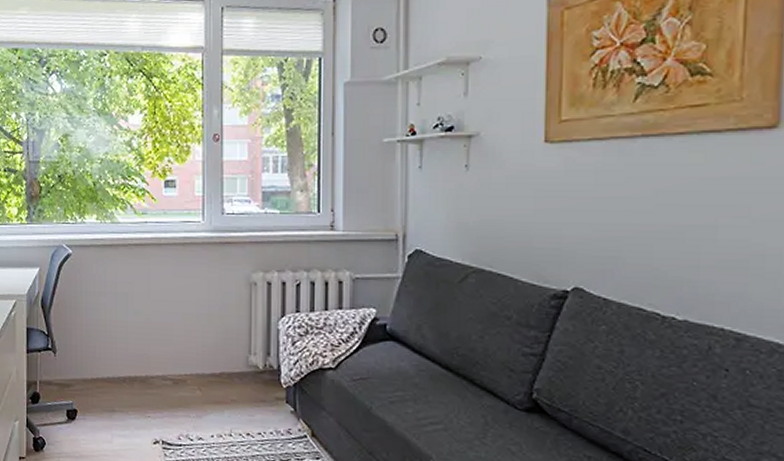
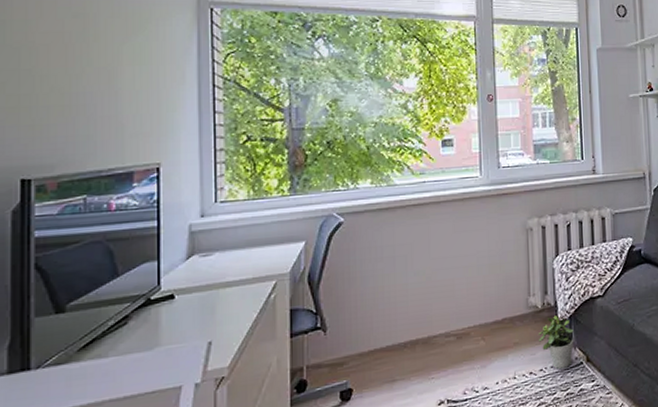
potted plant: none [257,379,298,438] -> present [538,313,574,370]

